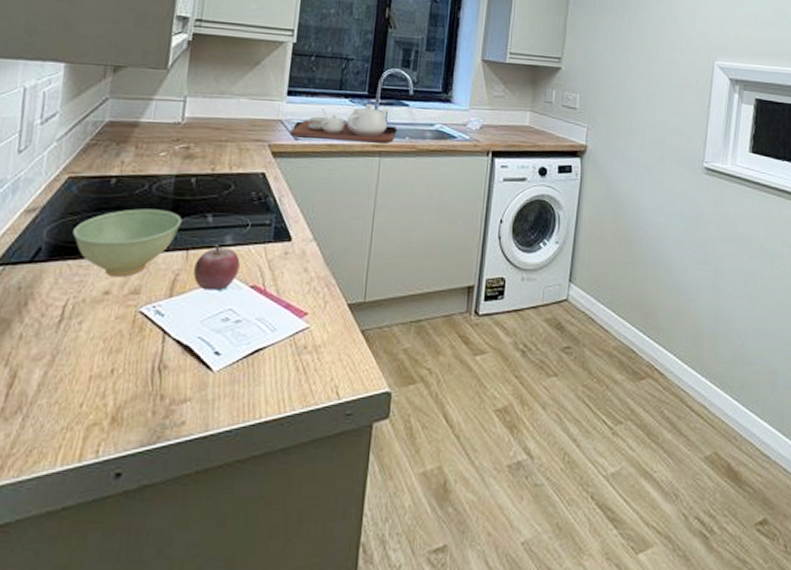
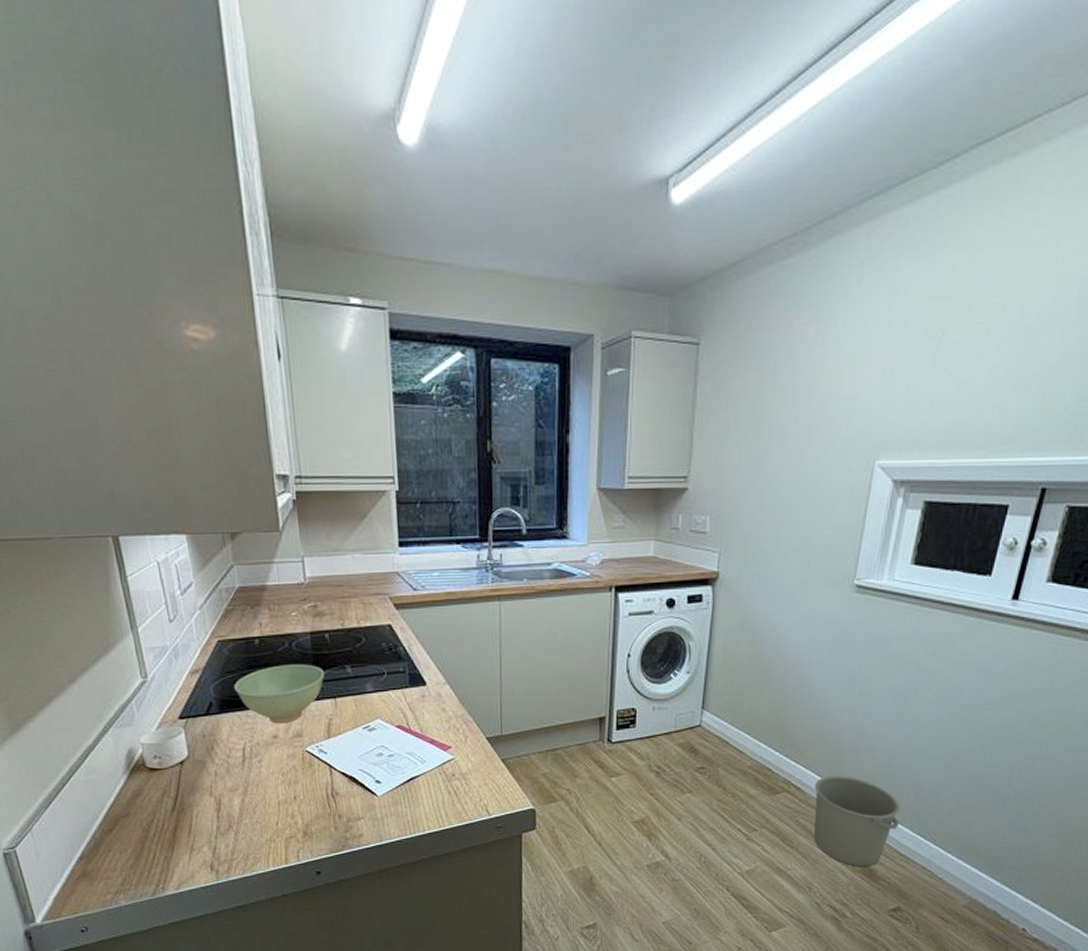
fruit: present [193,243,240,290] -> none [343,691,384,731]
tea set: present [289,104,398,145] -> none [407,548,515,589]
bucket: none [677,361,758,469] -> present [814,776,900,867]

